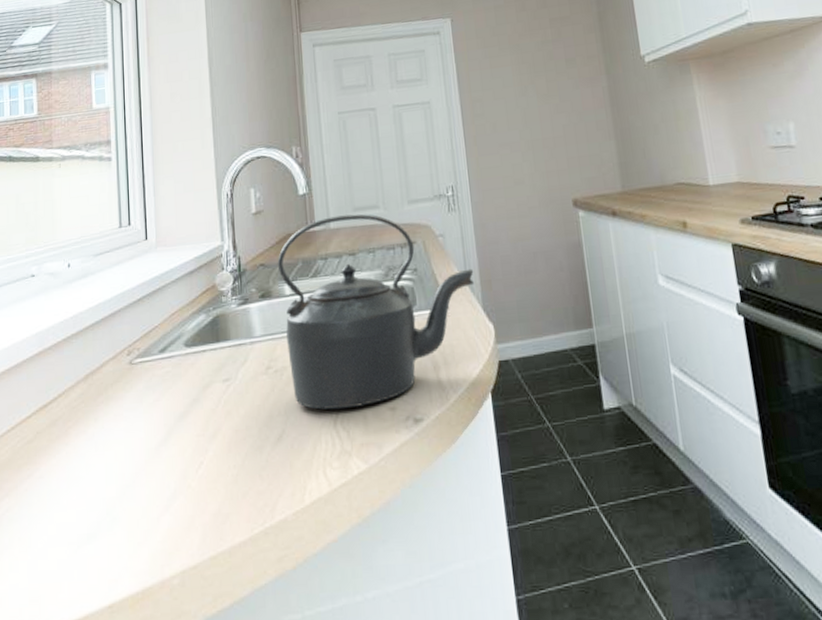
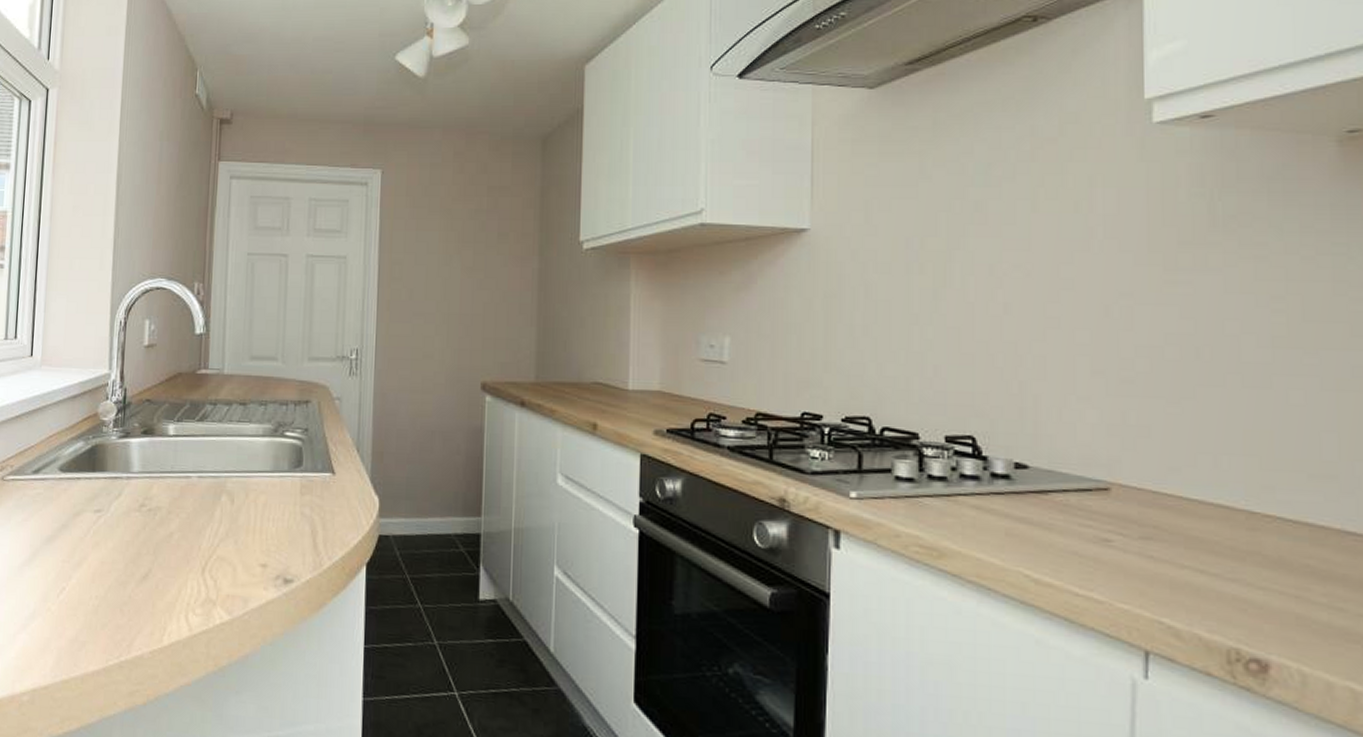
kettle: present [277,214,474,410] -> none [164,362,367,559]

